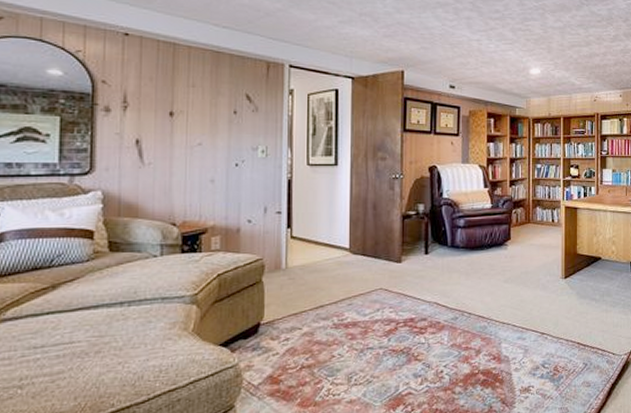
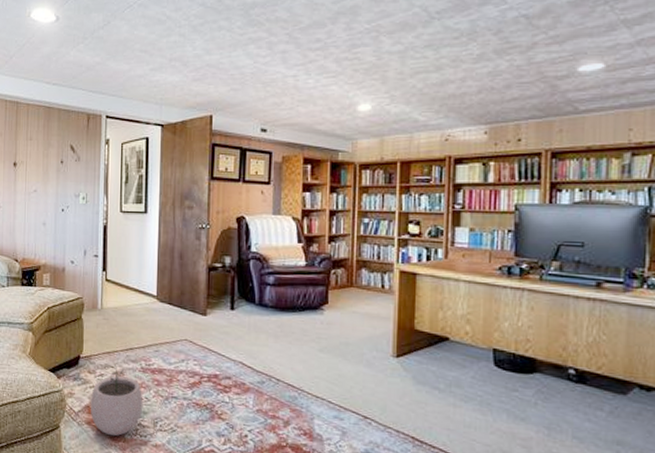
plant pot: none [273,326,336,403] -> present [90,365,143,436]

